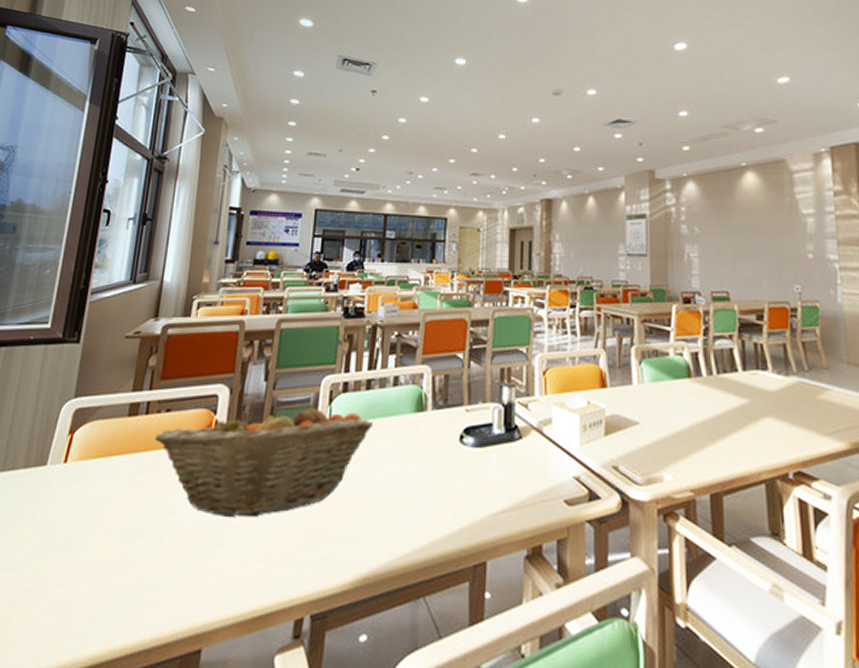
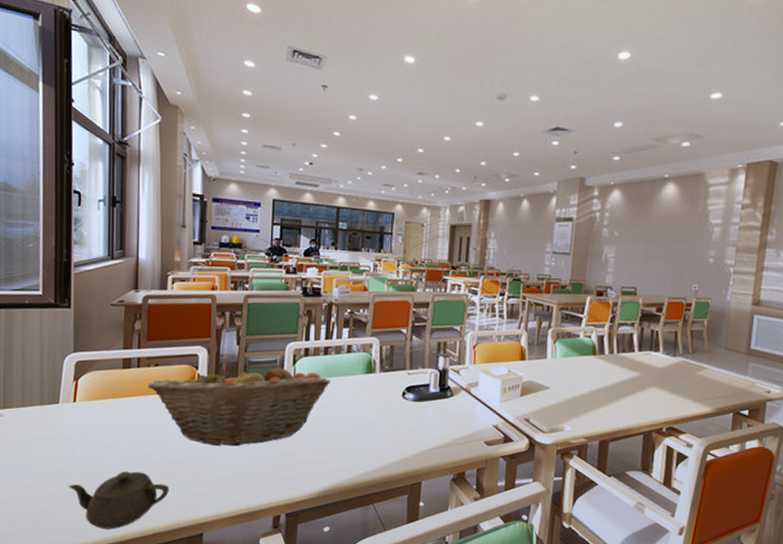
teapot: none [38,557,165,646] -> present [68,471,169,529]

